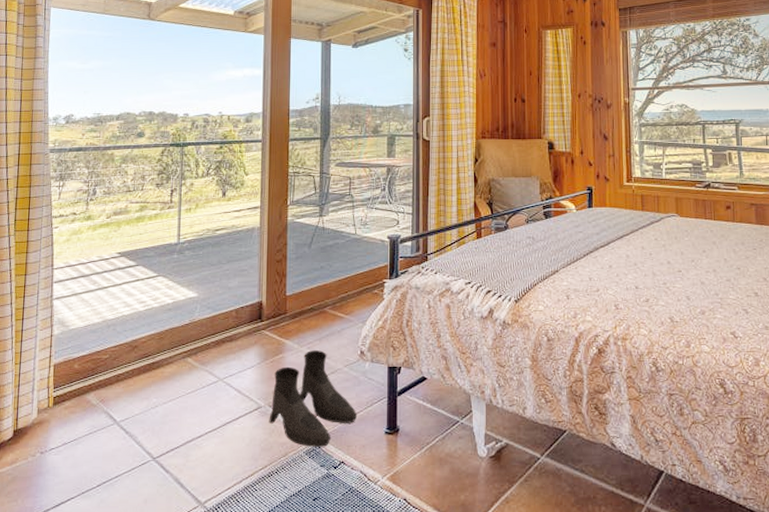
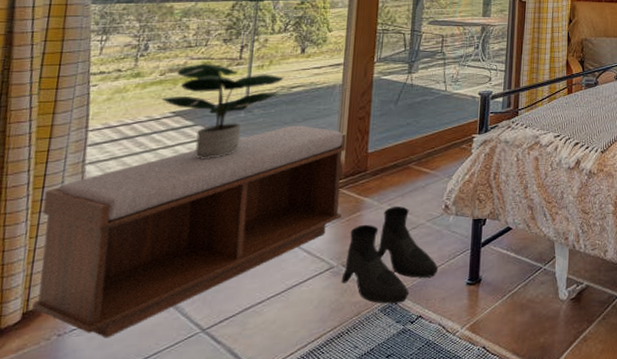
bench: none [21,267,266,459] -> present [32,125,347,339]
potted plant: none [109,207,209,297] -> present [161,63,284,159]

